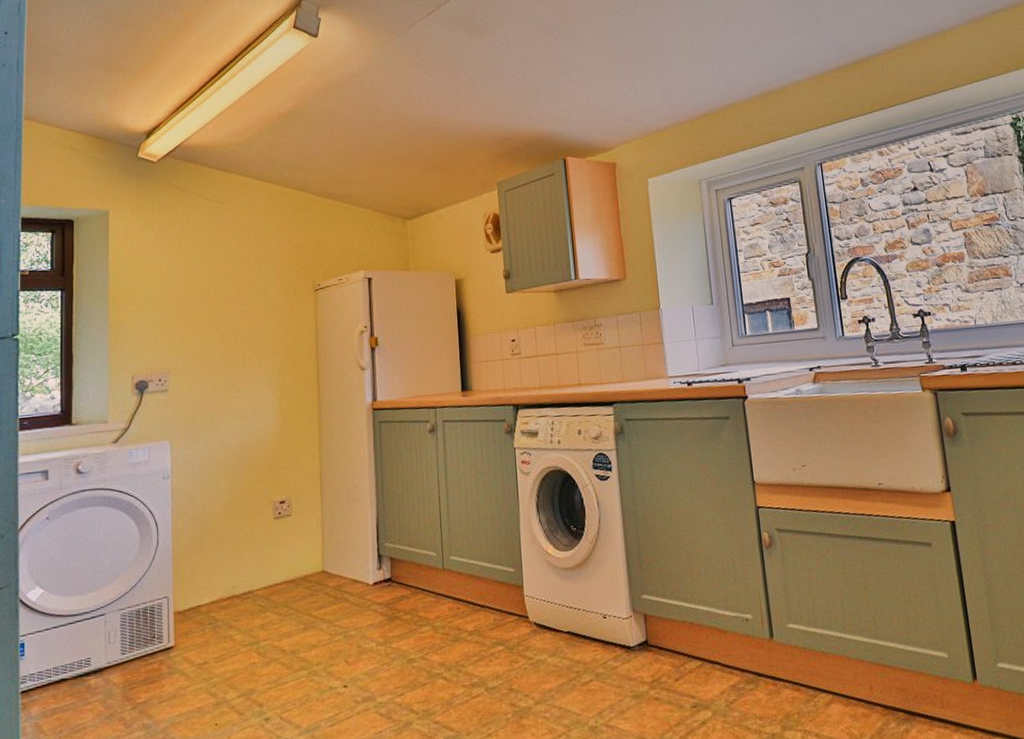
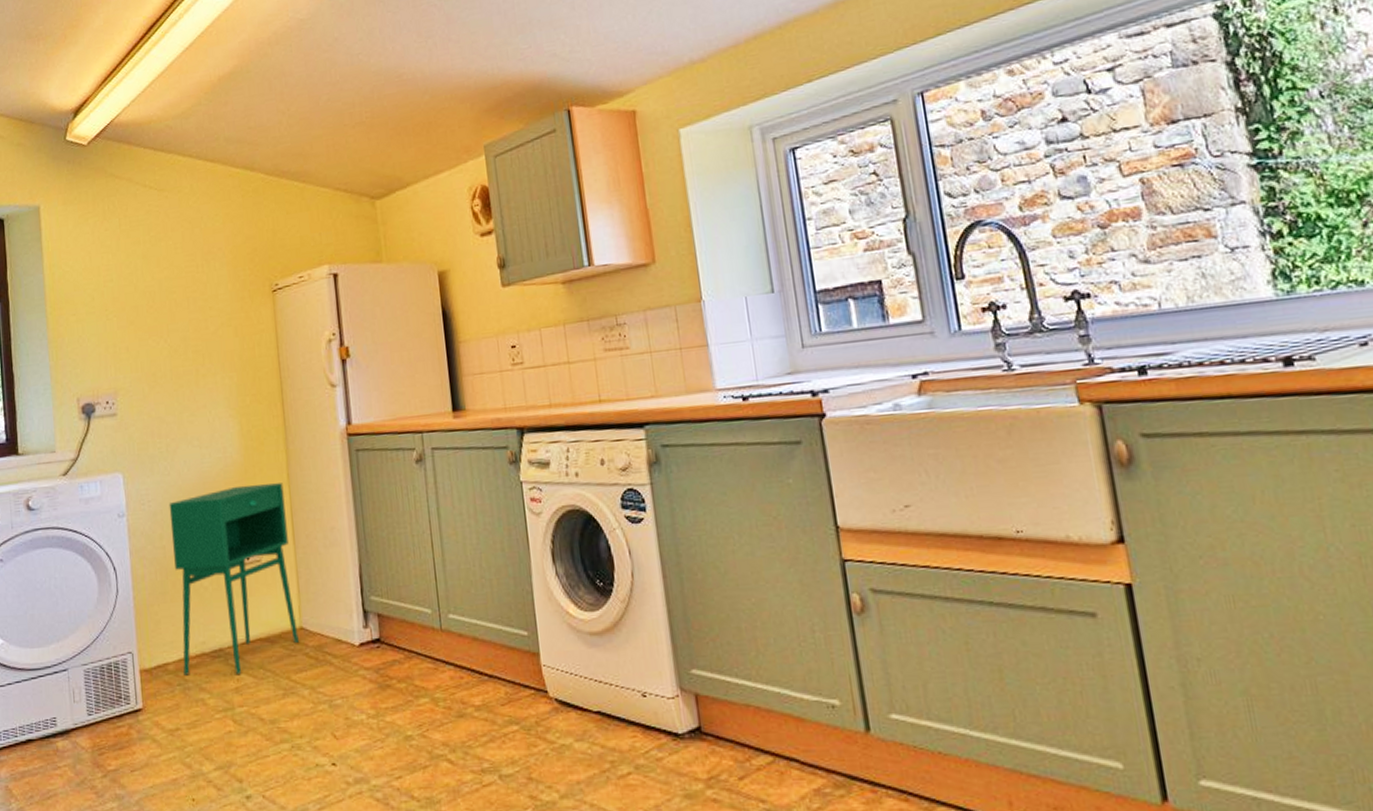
storage cabinet: none [211,449,321,616] -> present [169,483,299,676]

